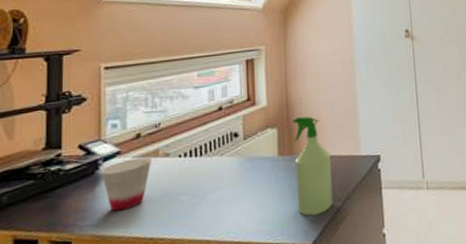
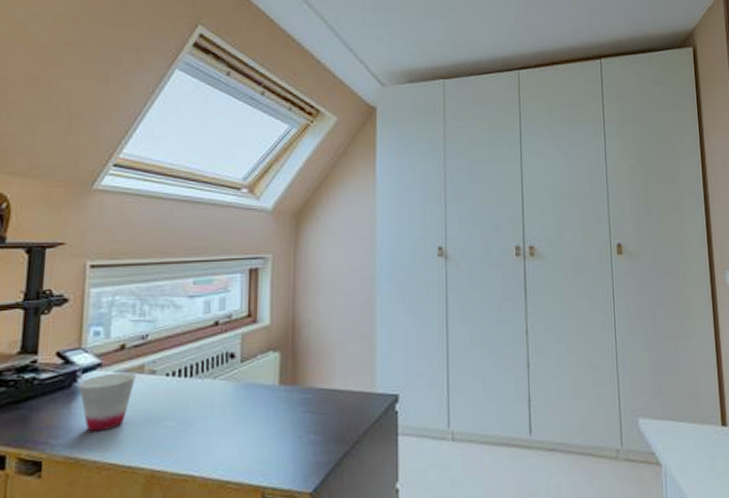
spray bottle: present [292,116,333,217] -> none [298,341,341,459]

